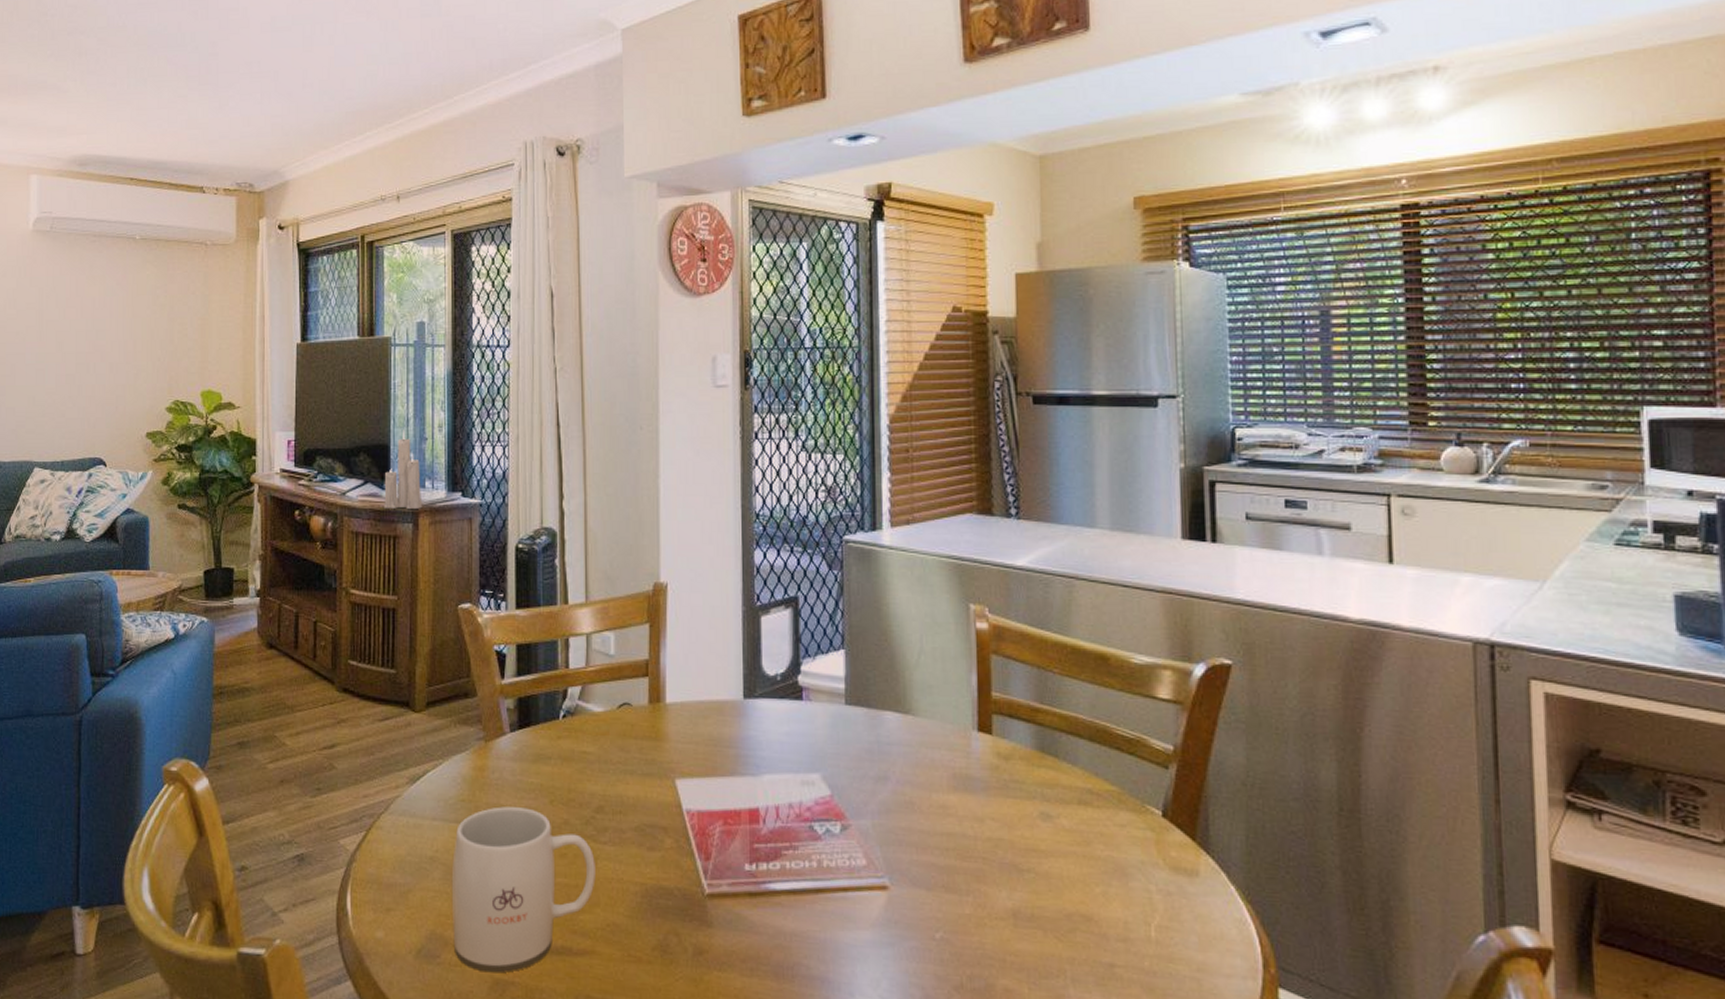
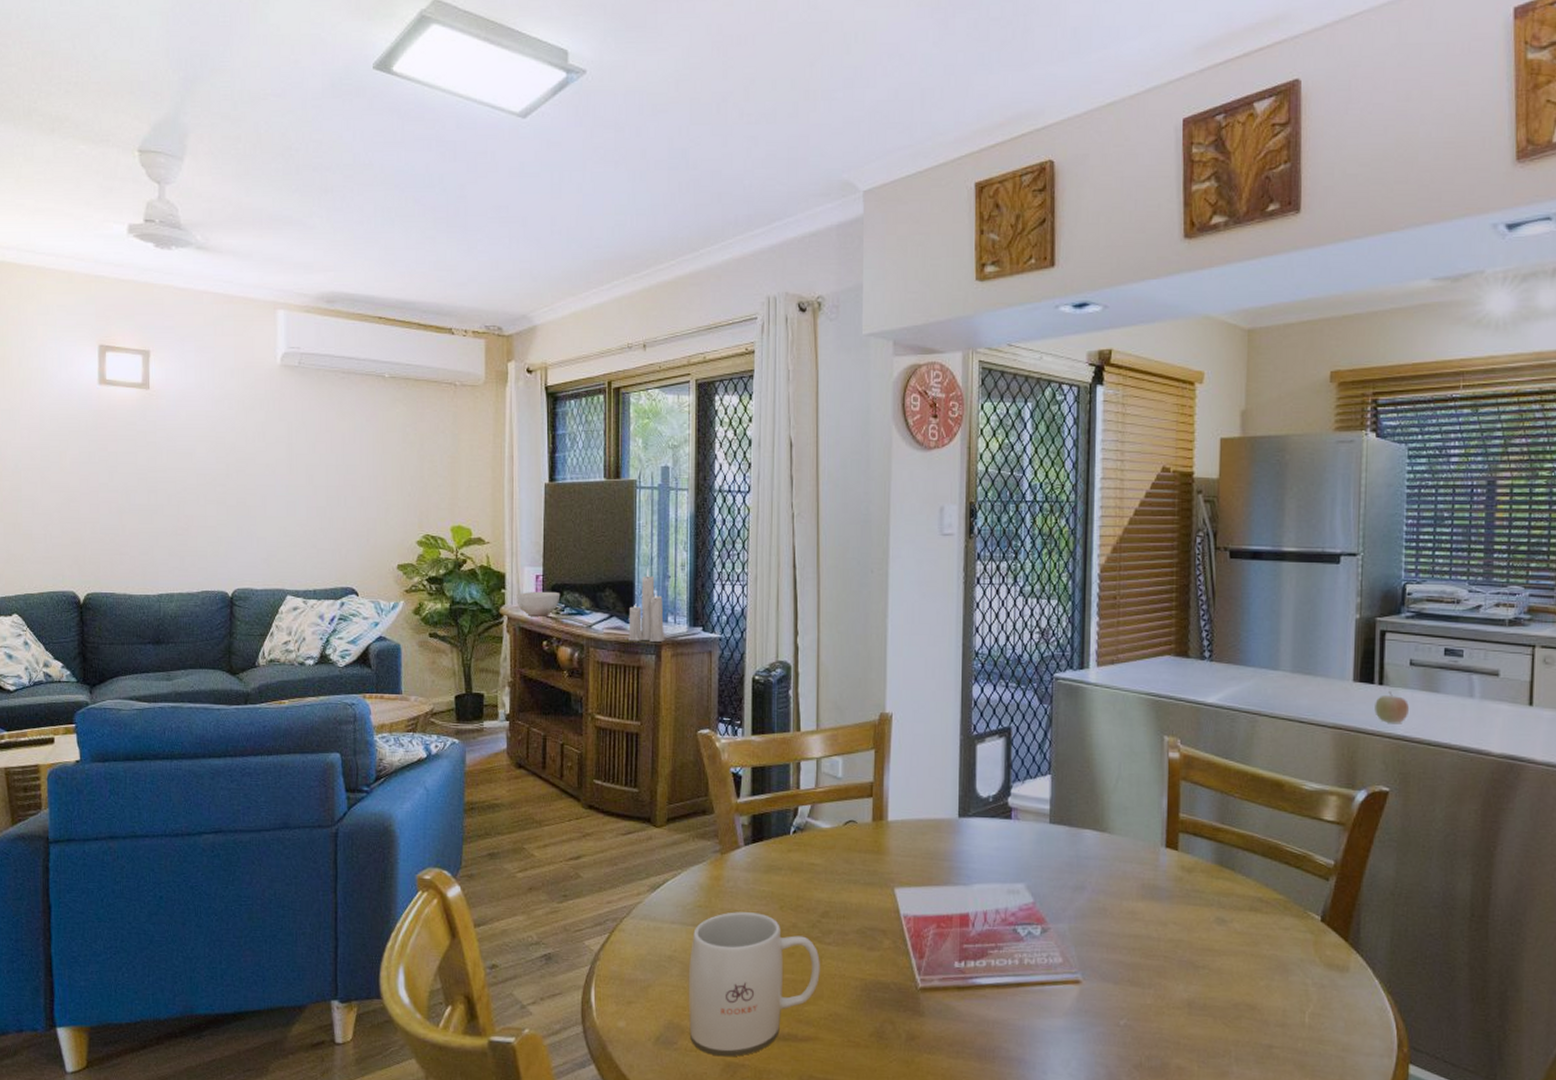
bowl: none [268,457,313,484] -> present [517,591,561,616]
fruit: none [1208,550,1250,587] -> present [1374,692,1410,724]

